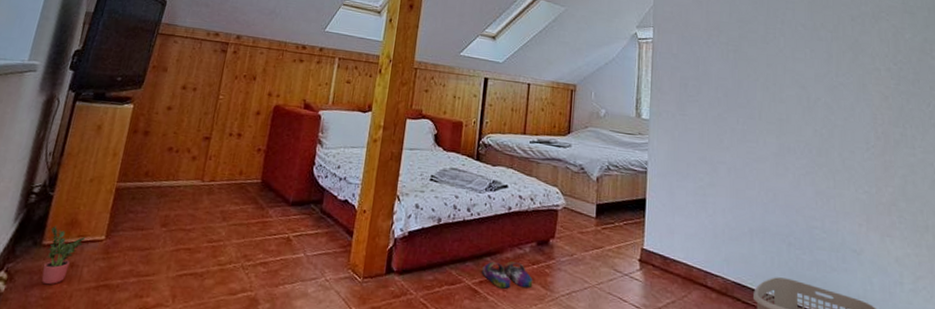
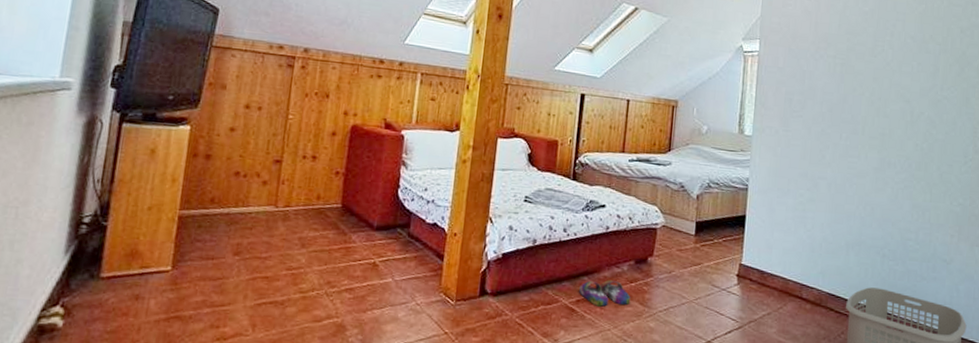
potted plant: present [41,226,86,285] -> none [103,257,150,319]

